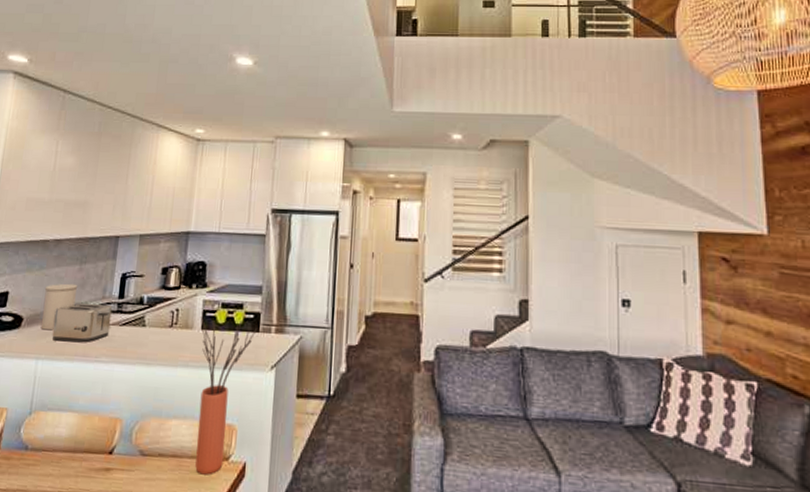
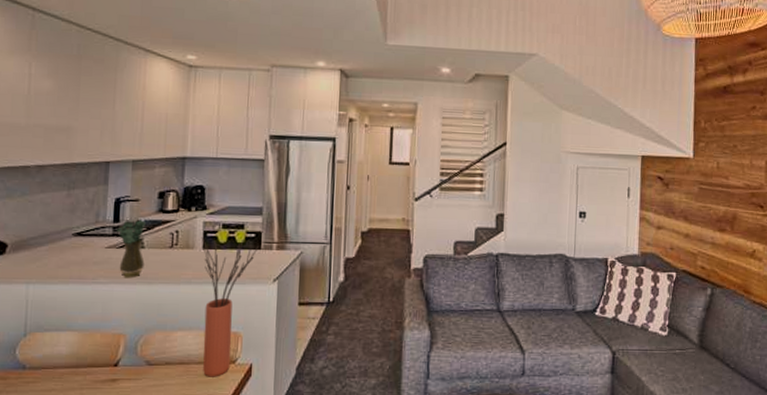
canister: present [40,283,78,331] -> none [28,209,68,256]
toaster: present [52,303,113,343] -> none [42,227,107,266]
vase: none [120,295,149,359] -> present [117,218,147,279]

